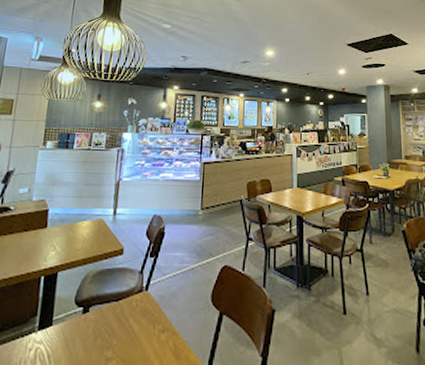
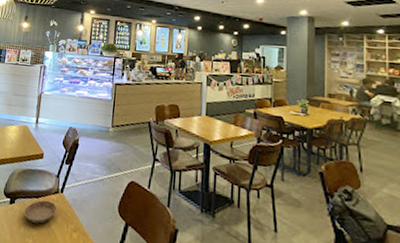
saucer: none [101,302,141,331] -> present [24,200,57,224]

